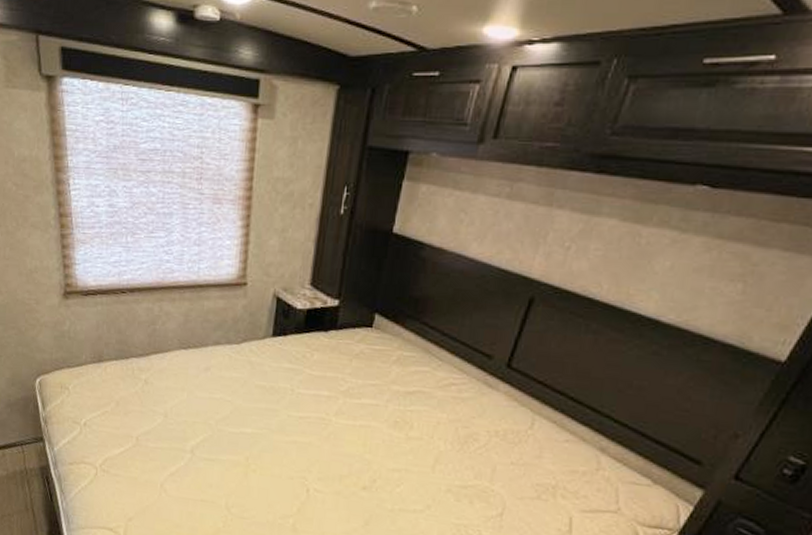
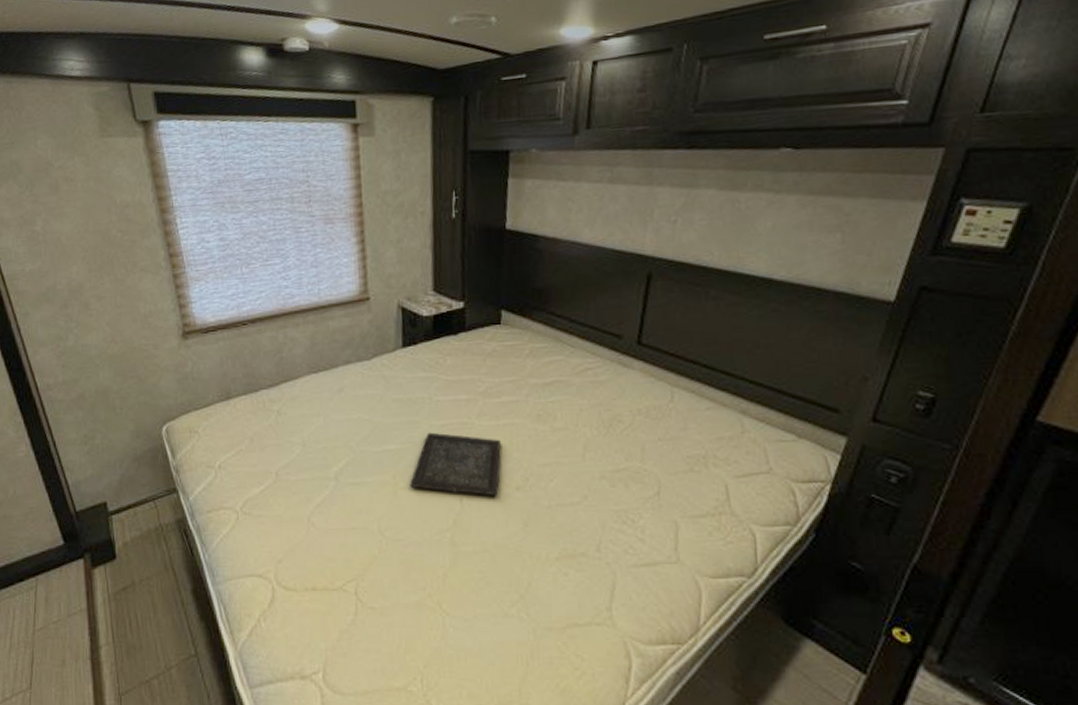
tray: none [261,422,354,492] -> present [410,432,501,497]

